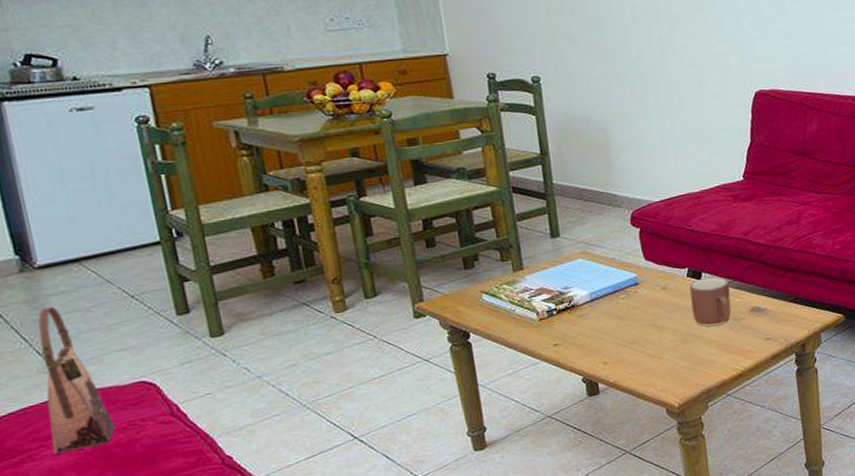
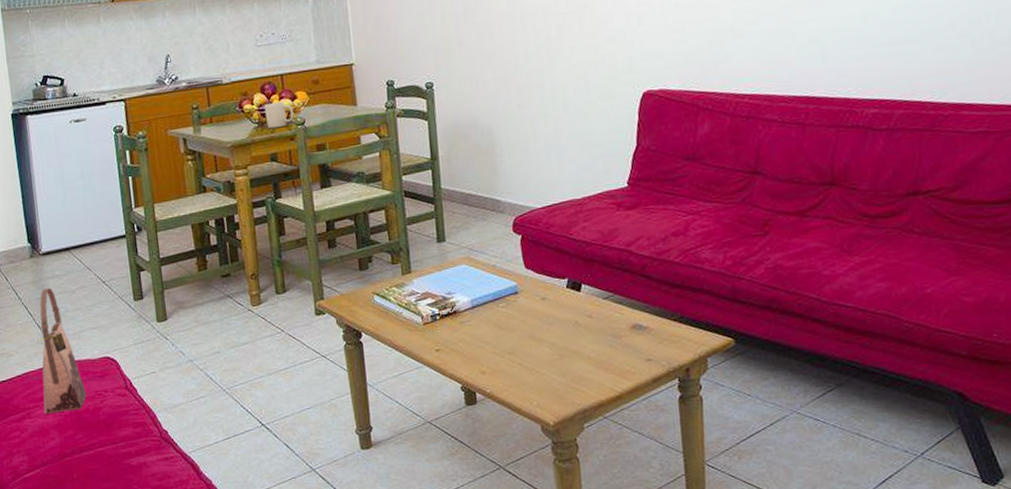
mug: none [338,92,378,122] -> present [263,101,294,129]
mug: present [689,277,732,327] -> none [569,289,612,343]

